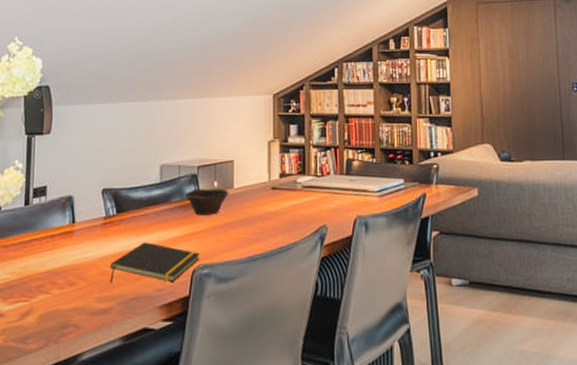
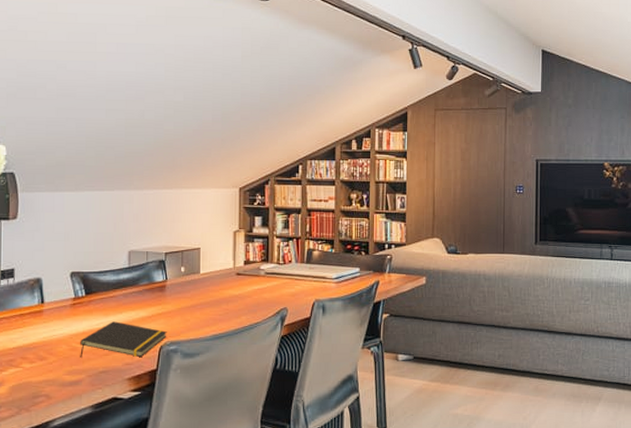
bowl: present [184,189,229,215] -> none [152,274,196,297]

